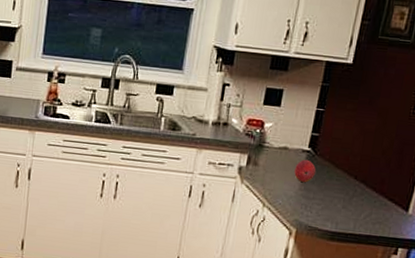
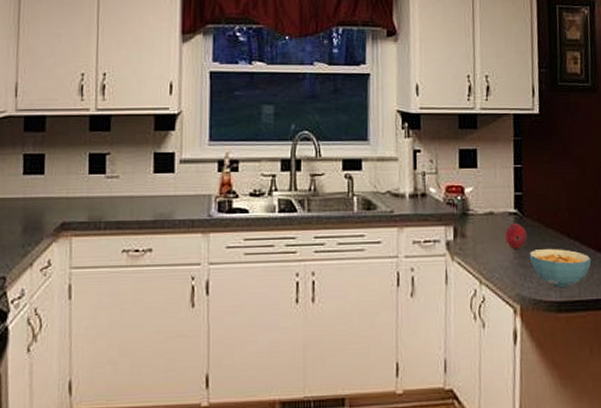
cereal bowl: none [313,185,373,221] -> present [529,248,592,287]

